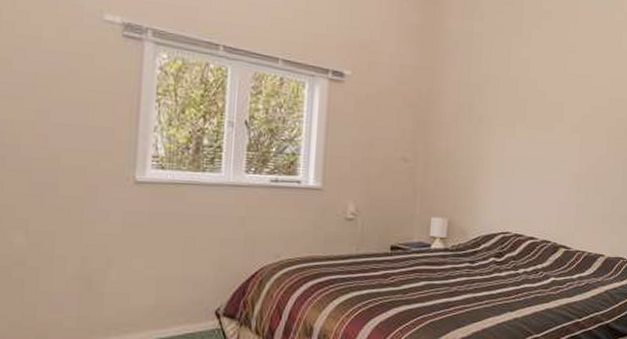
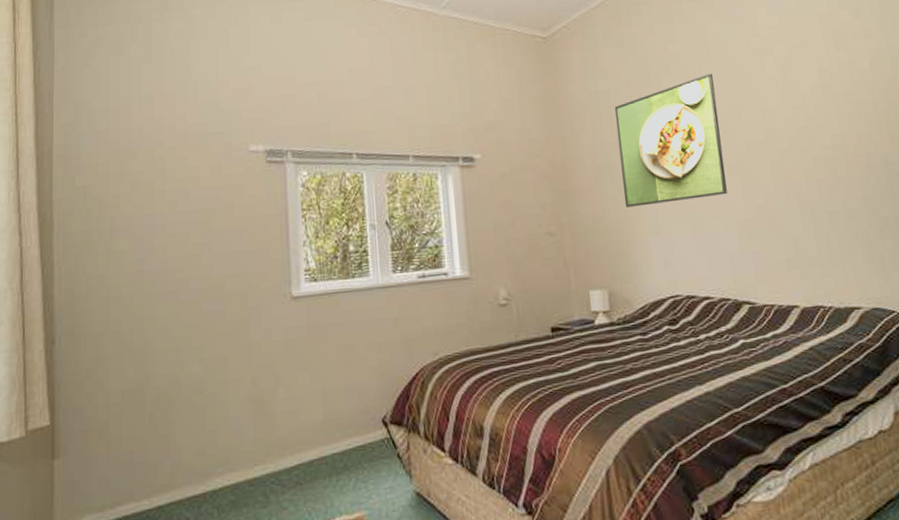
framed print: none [477,36,576,150] -> present [614,74,727,208]

